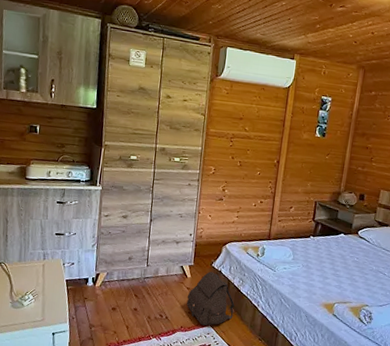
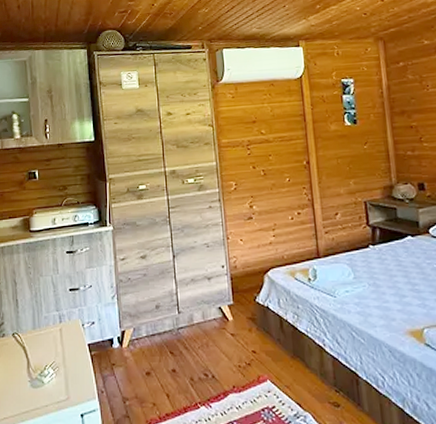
satchel: present [186,271,235,326] -> none [233,309,296,381]

